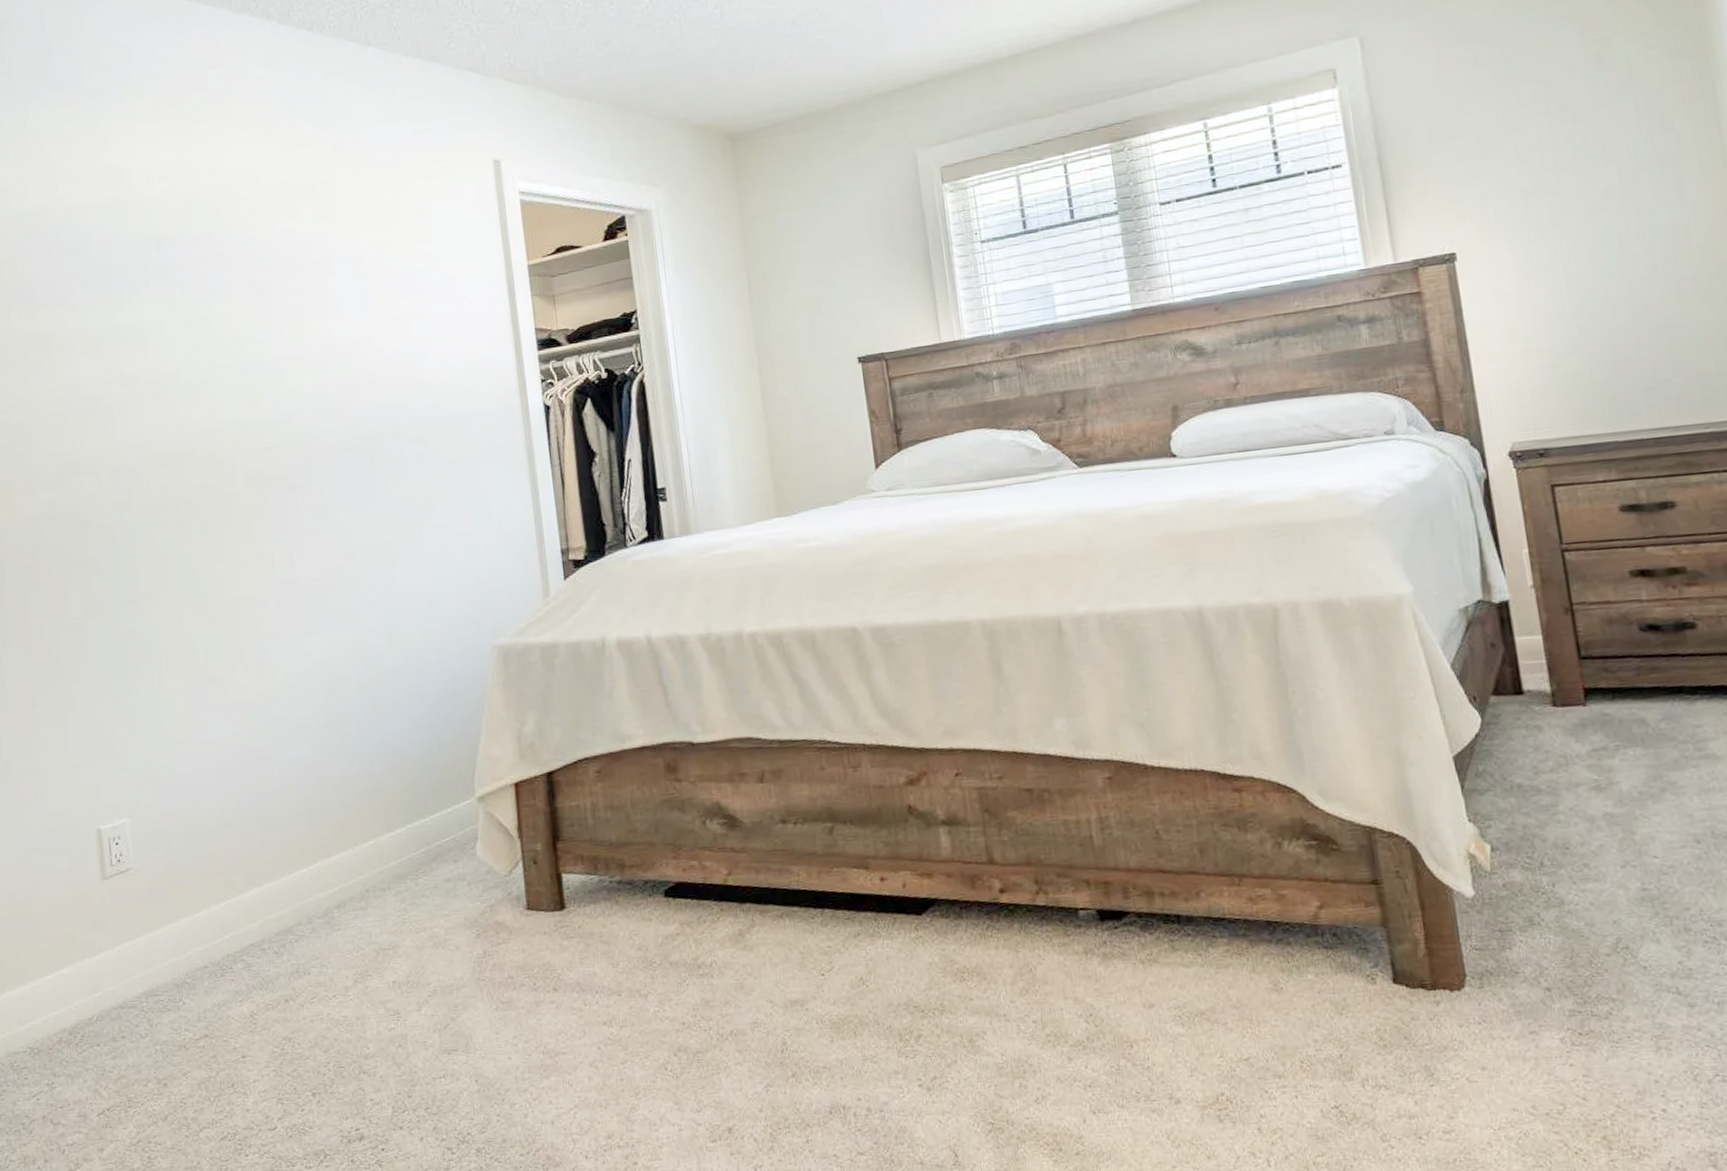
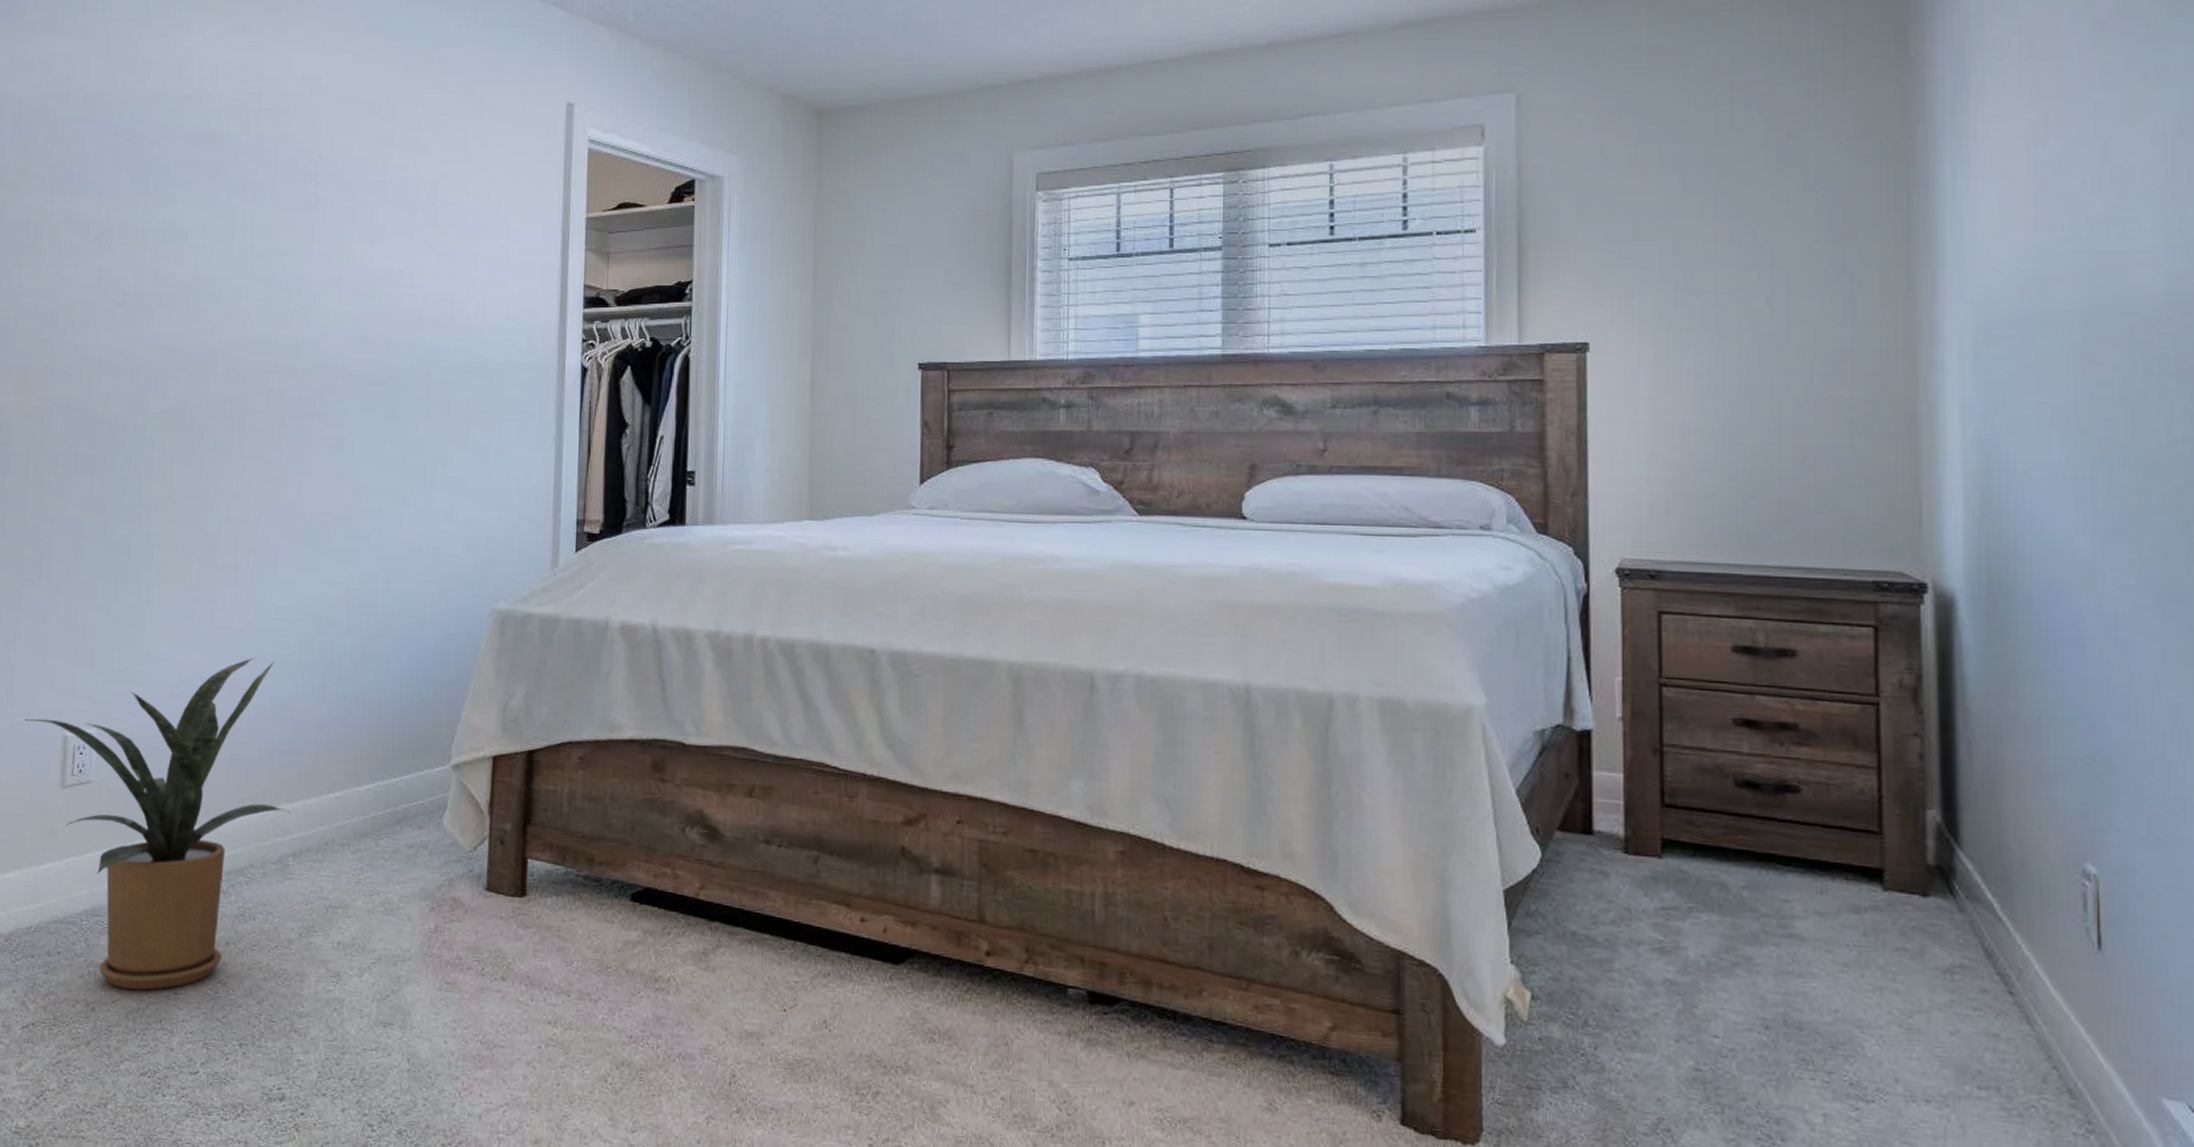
house plant: none [57,726,329,1061] -> present [25,658,291,990]

